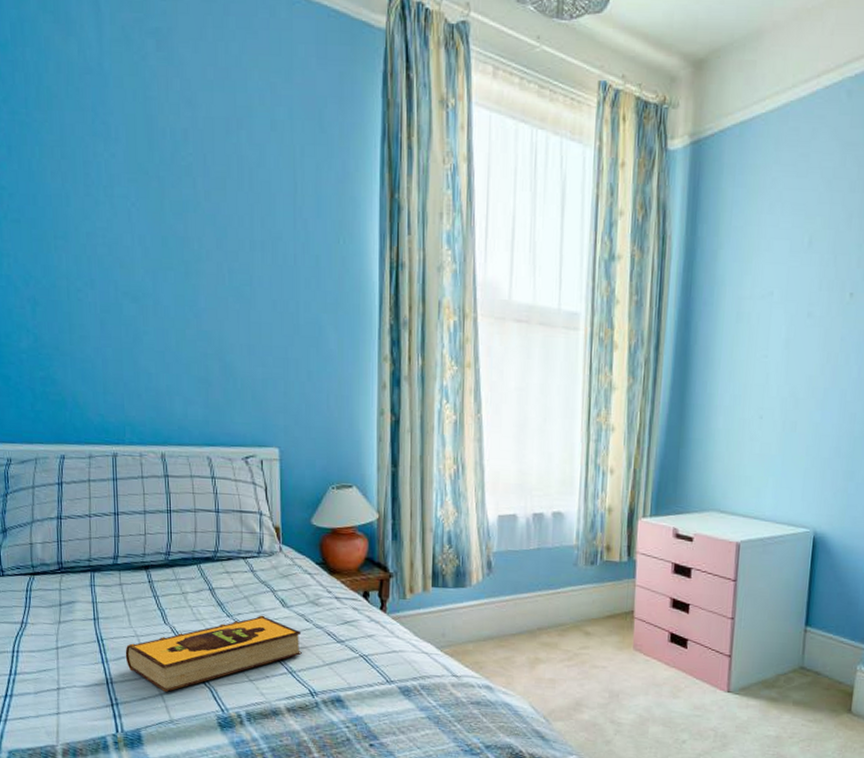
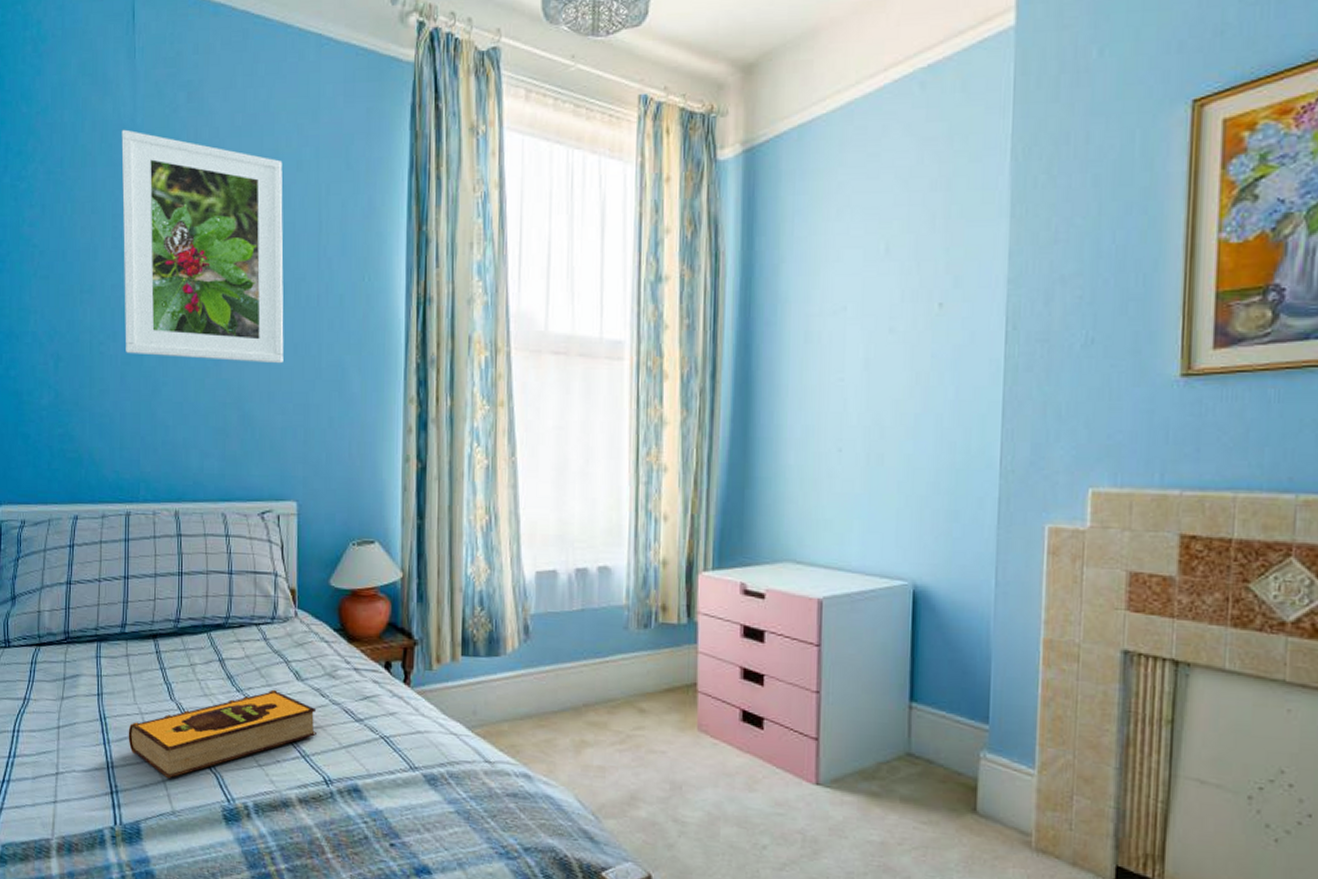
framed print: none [88,73,263,319] -> present [121,129,284,364]

